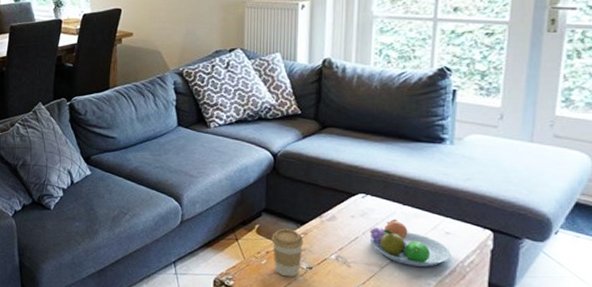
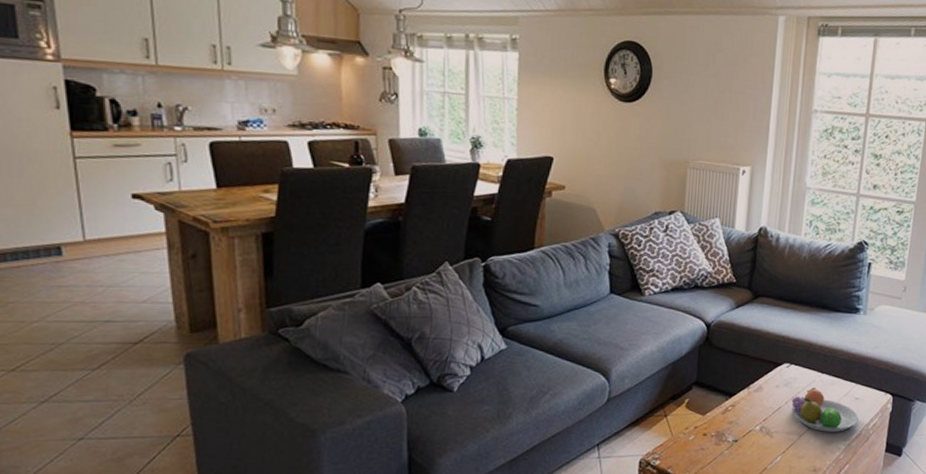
coffee cup: present [271,228,304,277] -> none [700,402,732,452]

